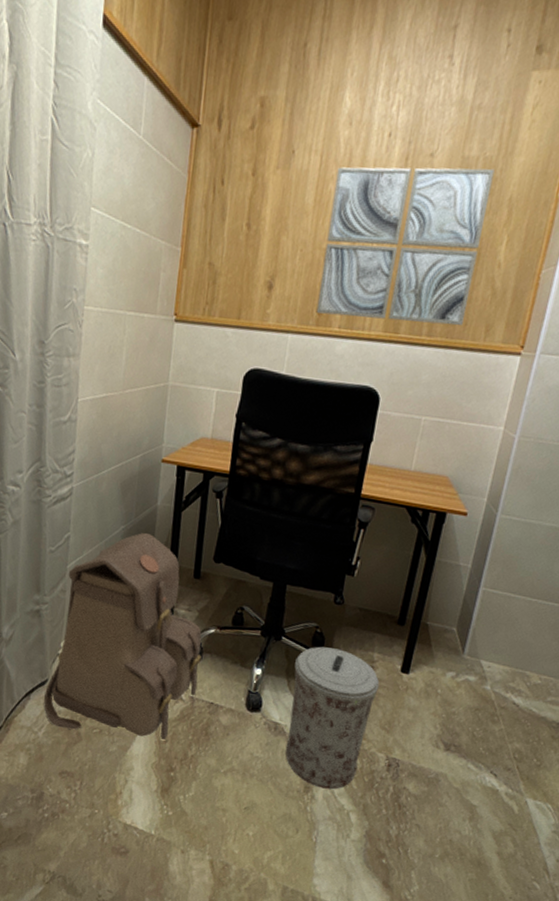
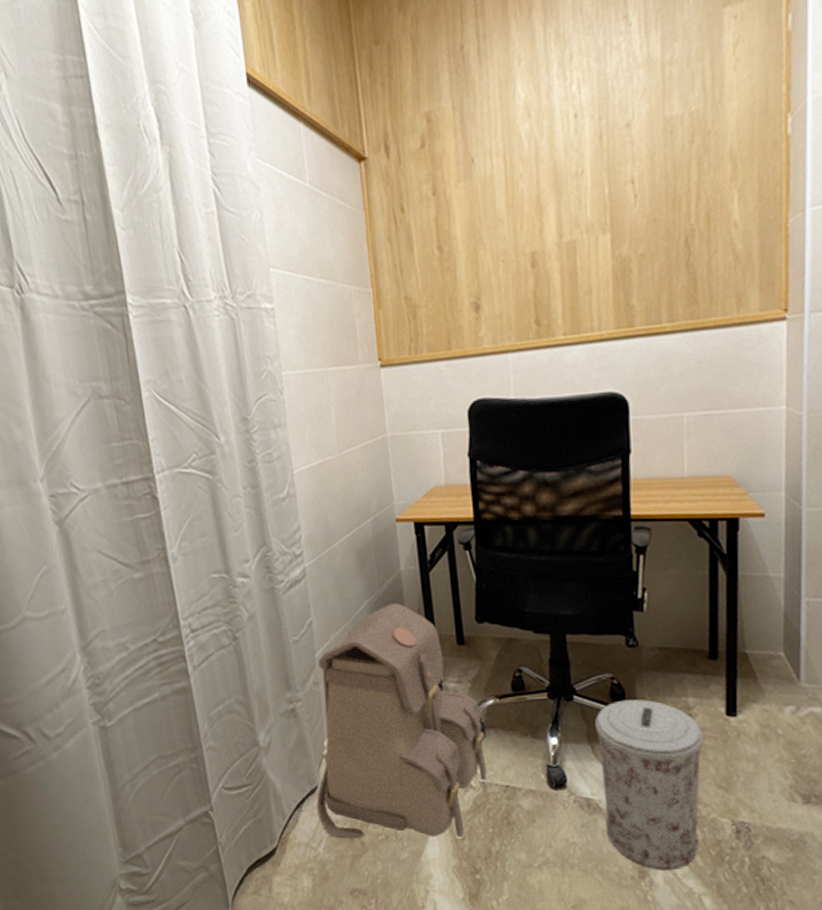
wall art: present [316,167,495,326] -> none [525,122,709,324]

